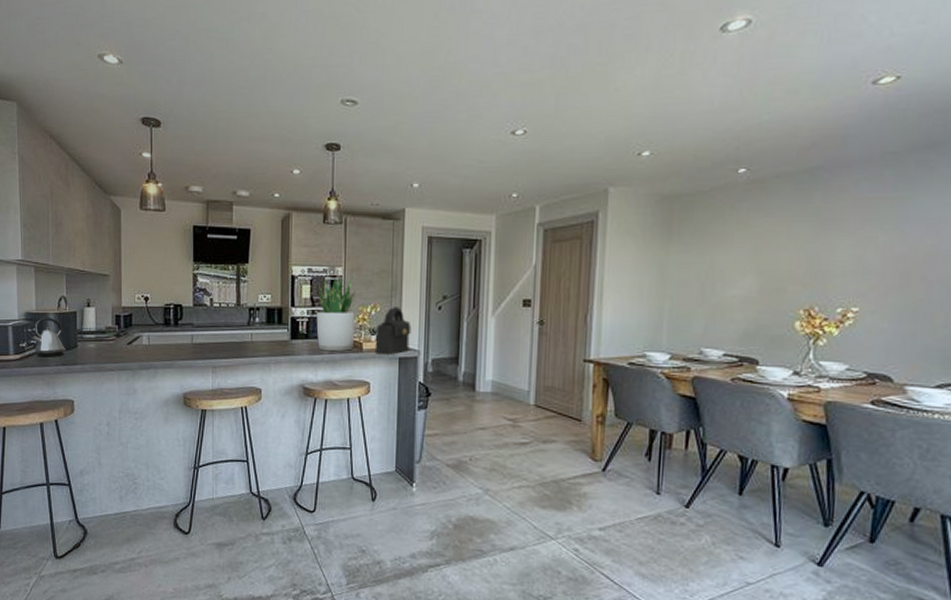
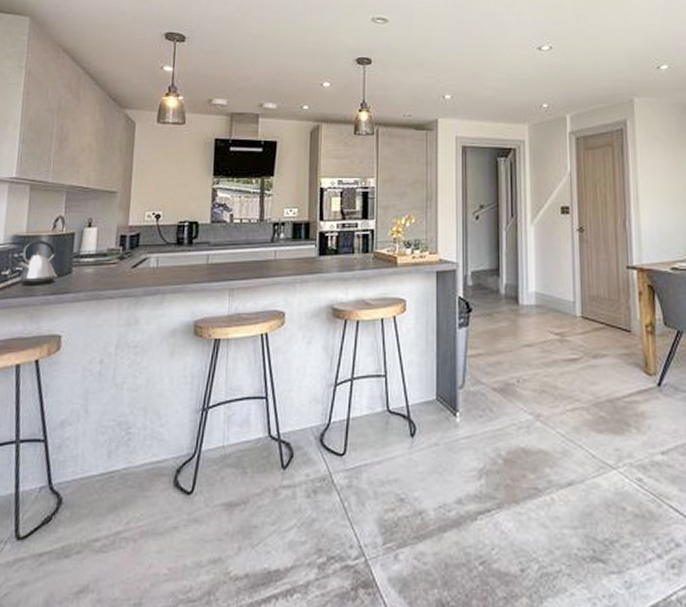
planter: present [316,276,355,352] -> none [347,187,389,267]
handbag: present [374,307,411,355] -> none [410,218,448,269]

